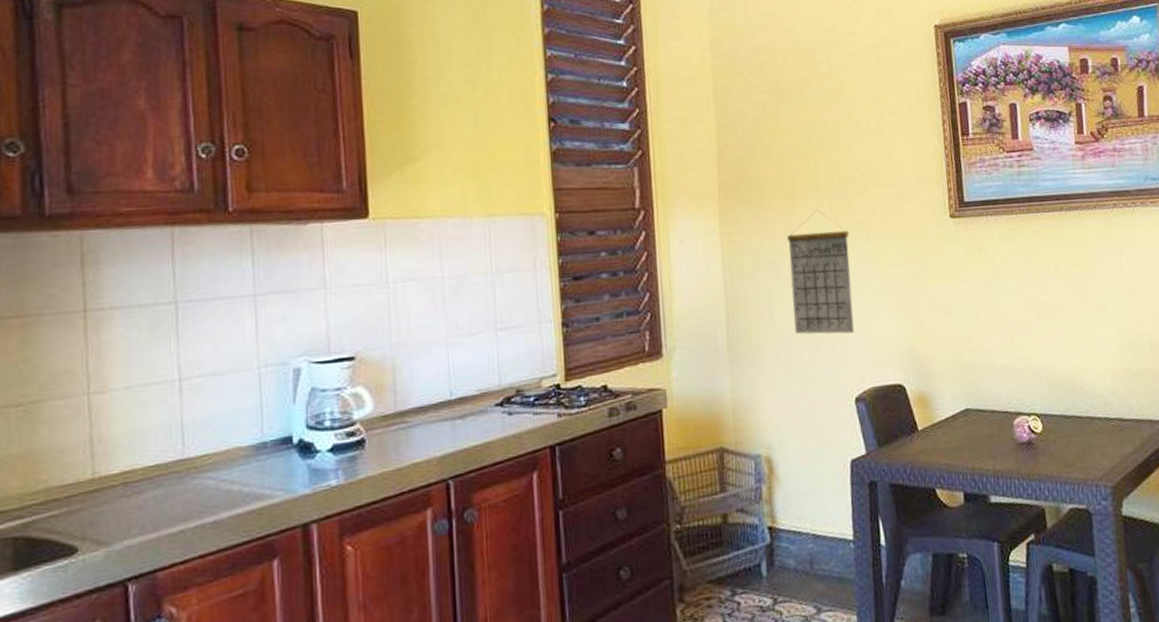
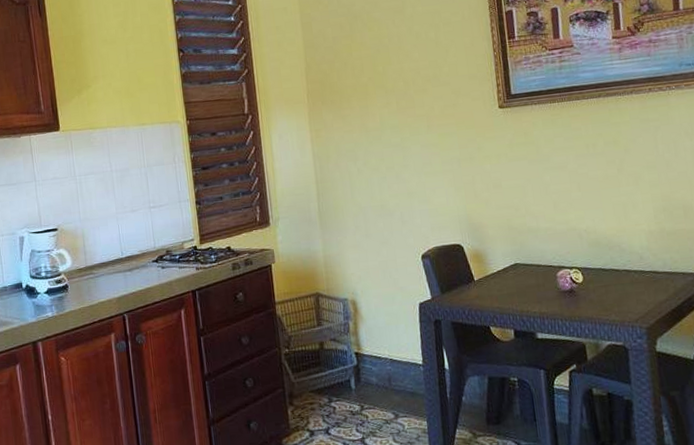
calendar: present [787,211,854,334] -> none [363,108,419,206]

